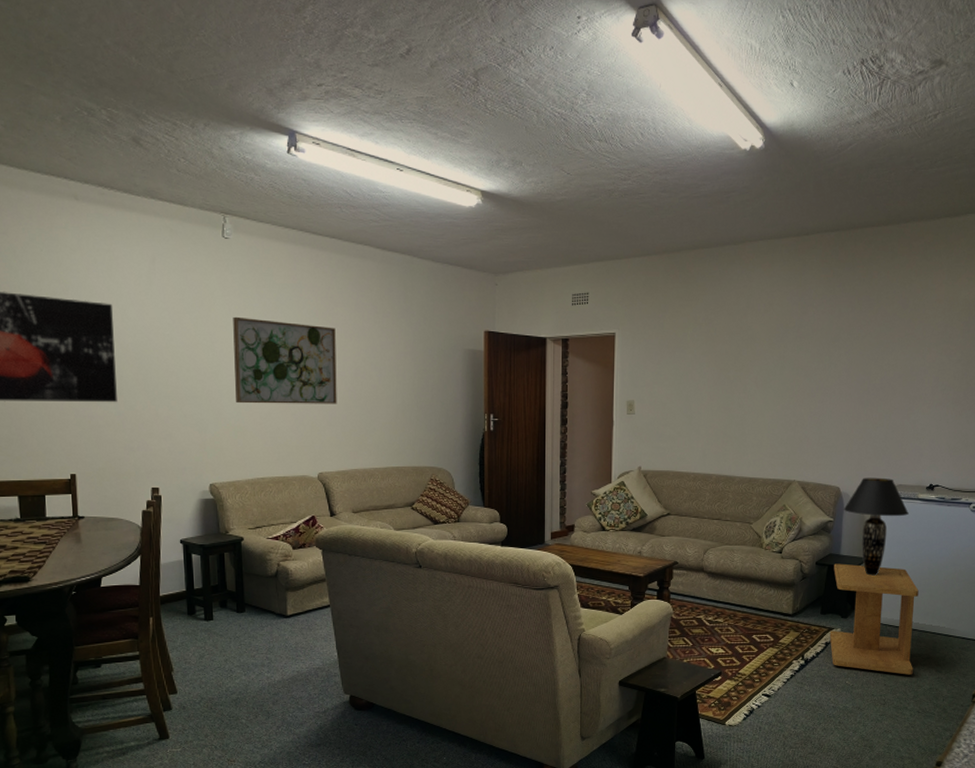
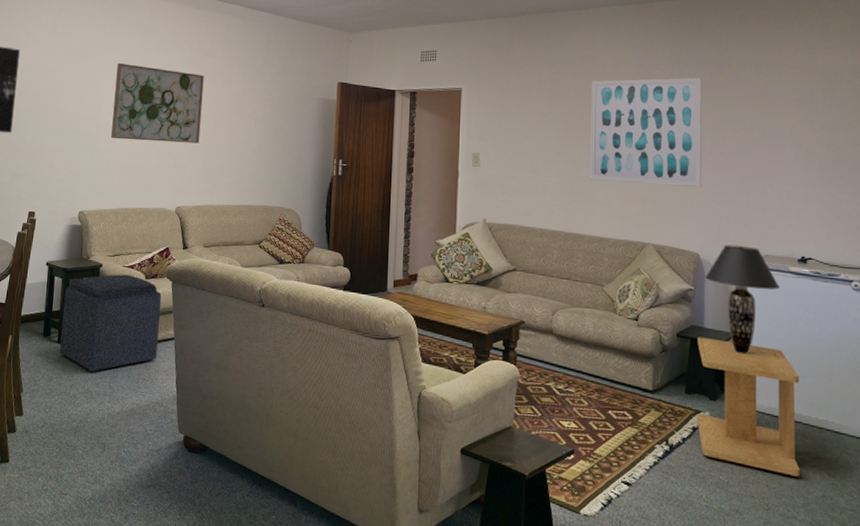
ottoman: none [206,546,314,646] -> present [60,274,162,373]
wall art: none [741,314,852,425] -> present [589,77,702,188]

